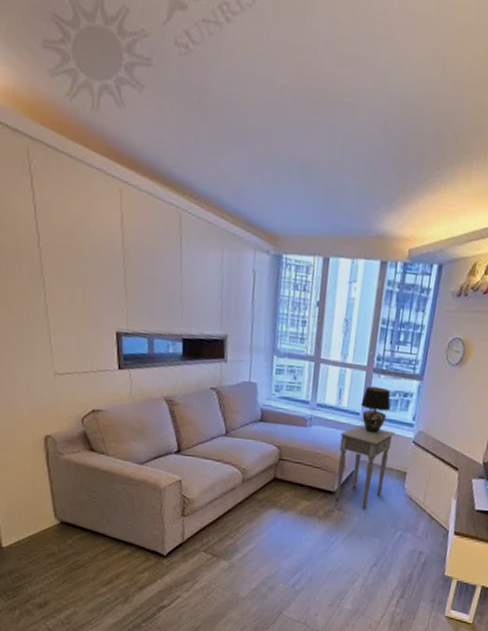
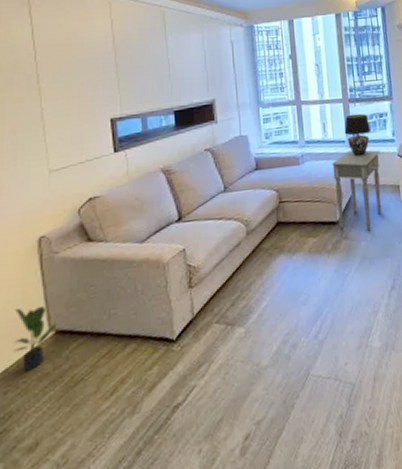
potted plant: none [25,494,62,548] -> present [14,306,57,372]

